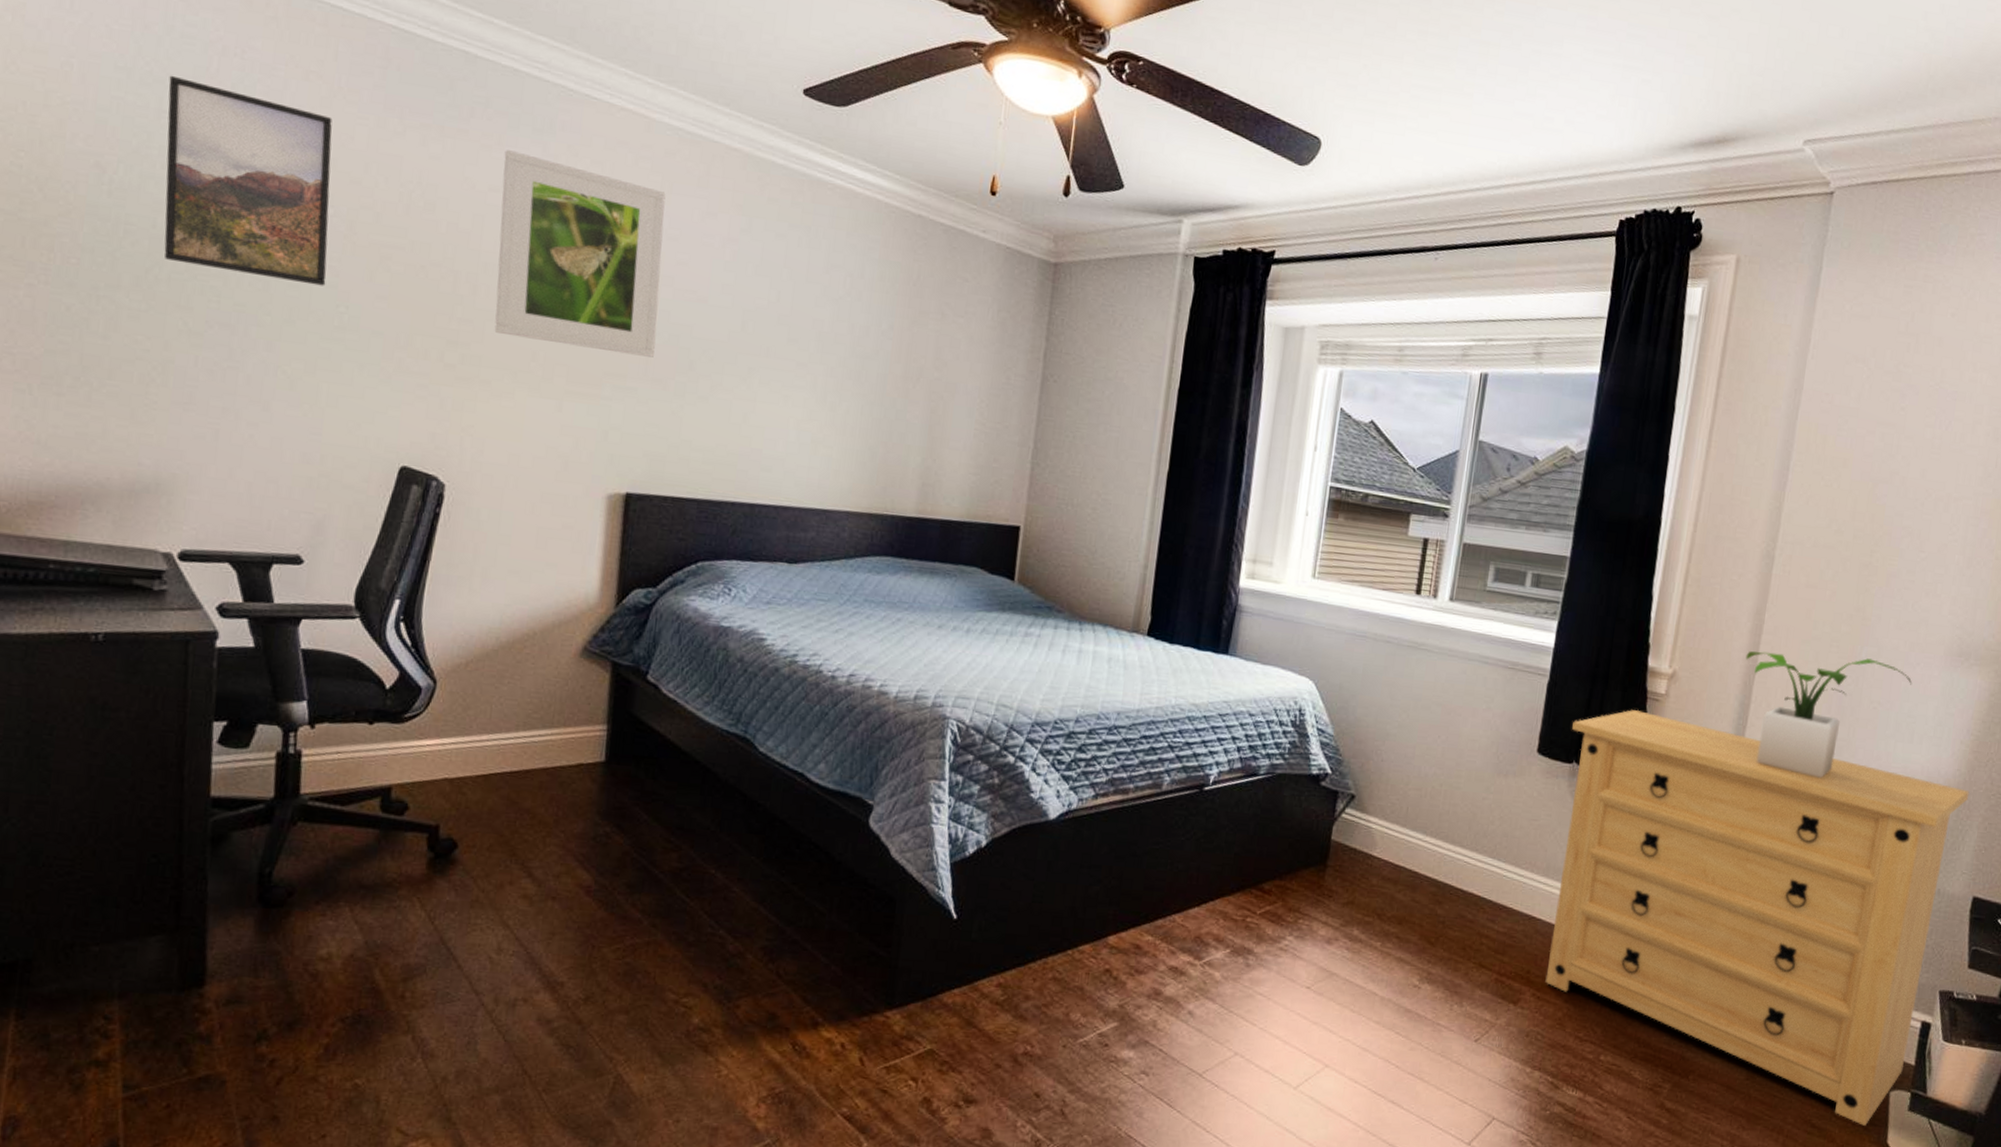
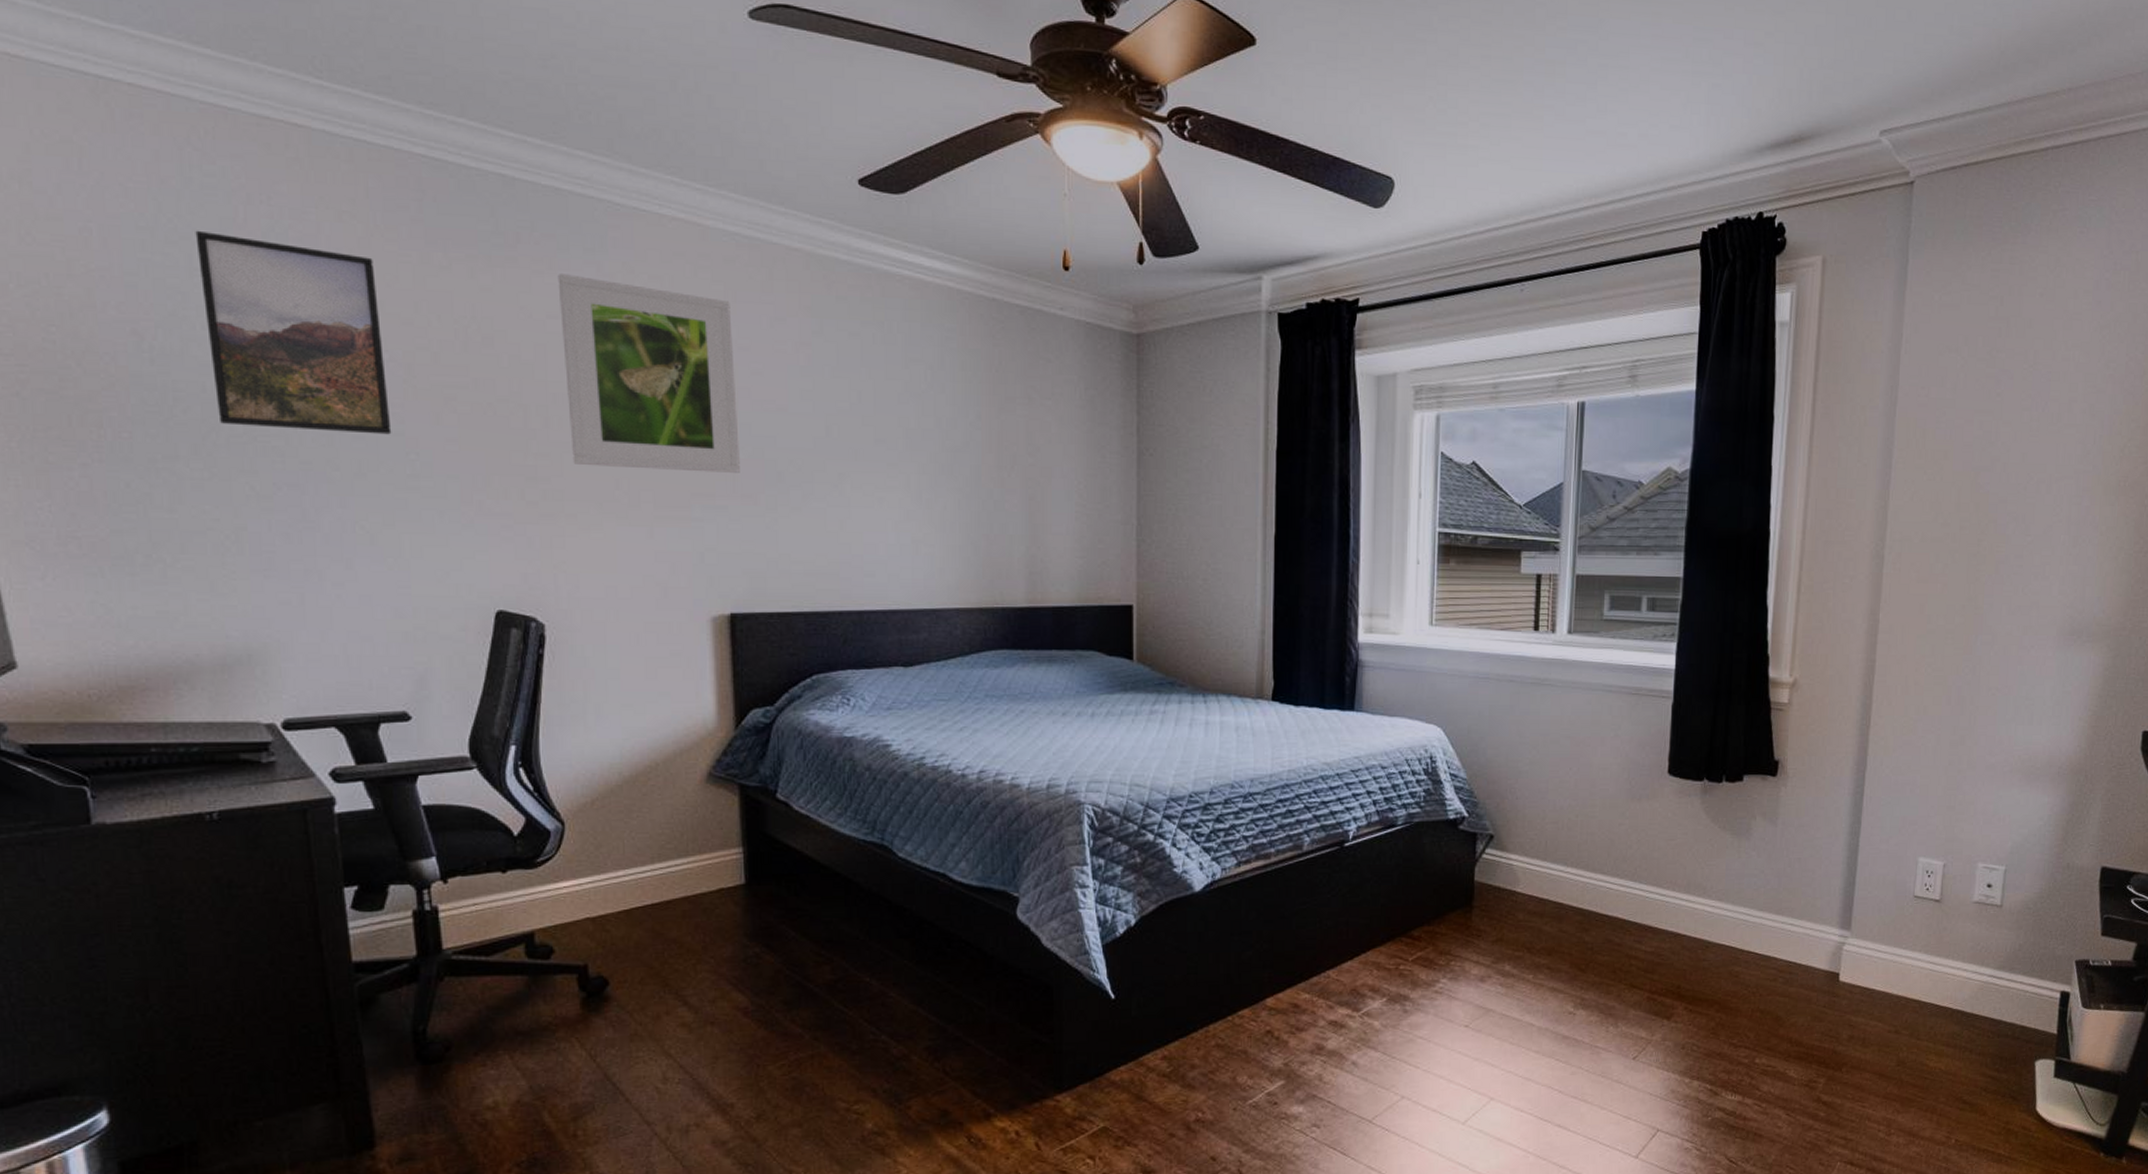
dresser: present [1545,710,1970,1126] -> none [1696,722,2091,1097]
potted plant: present [1745,651,1913,779] -> none [1863,646,2028,769]

